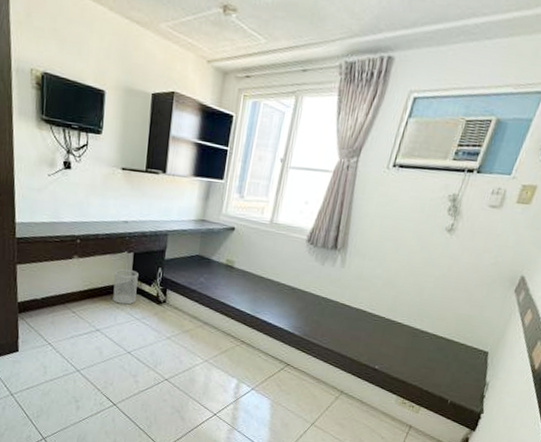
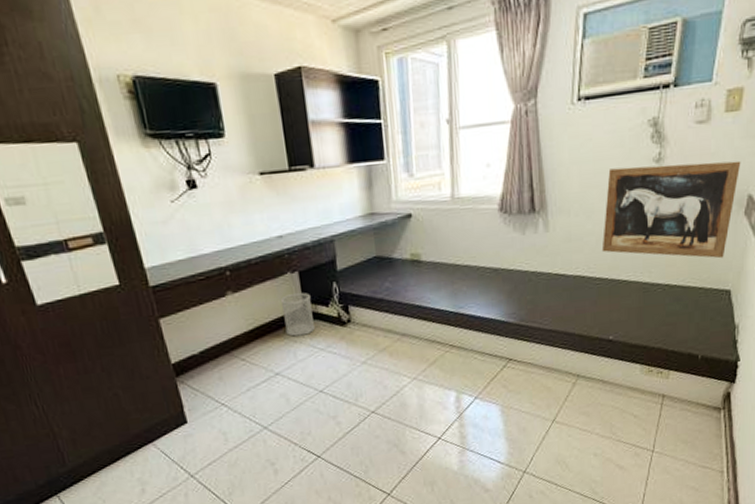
wall art: none [385,228,521,324] -> present [601,160,741,259]

